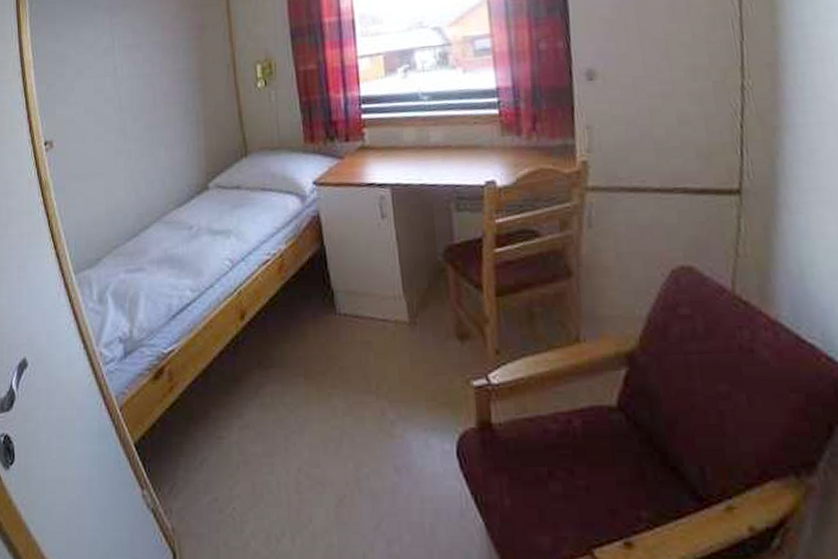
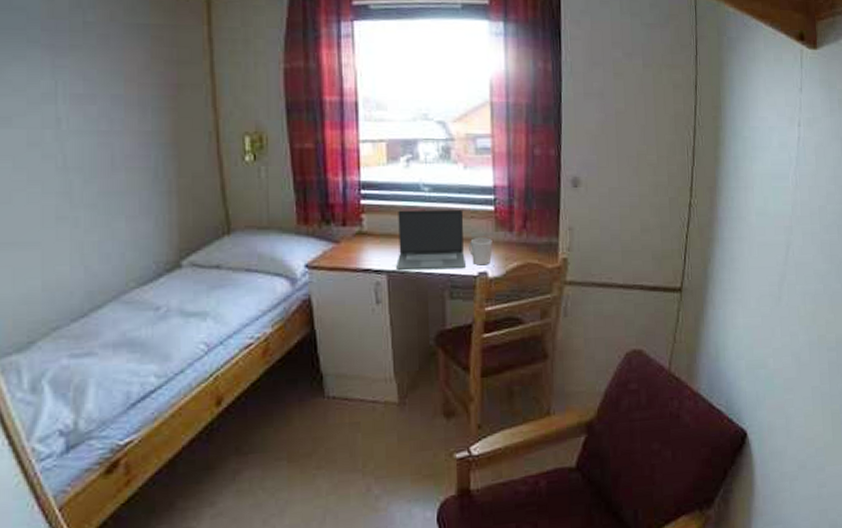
laptop: none [398,115,471,182] -> present [396,209,465,270]
mug: none [473,143,500,174] -> present [469,238,493,266]

